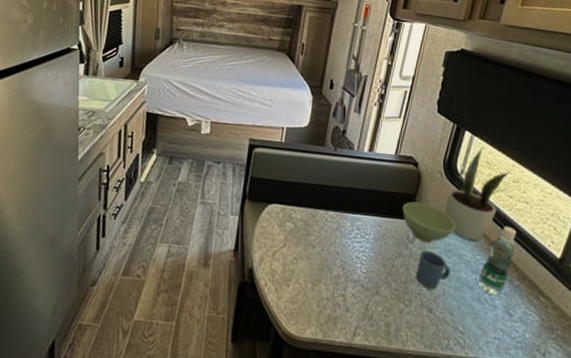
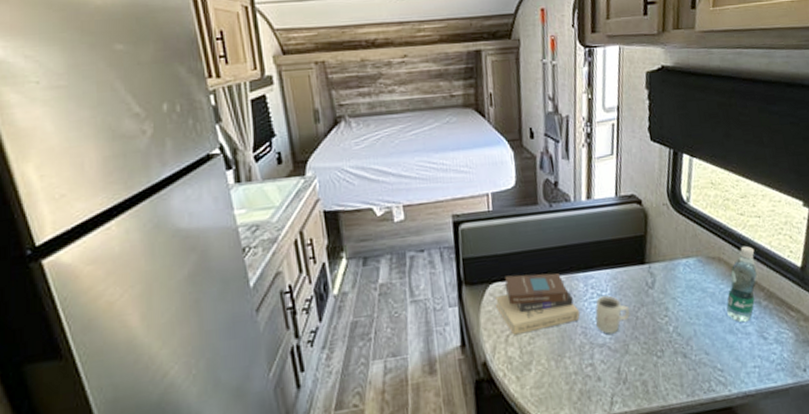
books: none [271,200,343,255] -> present [495,273,580,335]
mug: none [354,237,388,274] -> present [594,295,630,335]
bowl: present [402,201,456,243] -> none [634,242,693,285]
mug: present [415,250,450,290] -> none [662,292,698,333]
potted plant: present [446,147,511,241] -> none [678,168,739,271]

